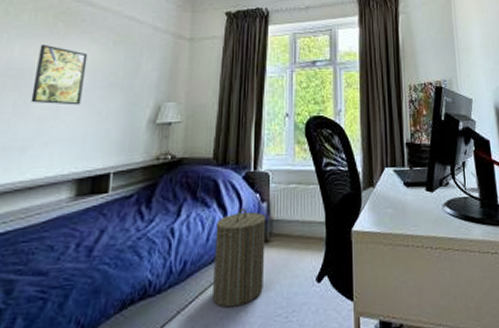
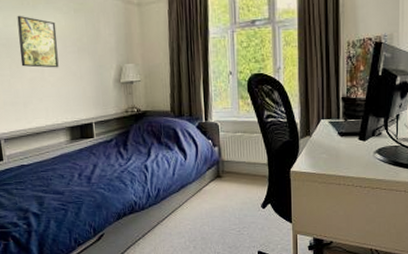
laundry hamper: present [213,207,266,308] -> none [179,151,220,222]

